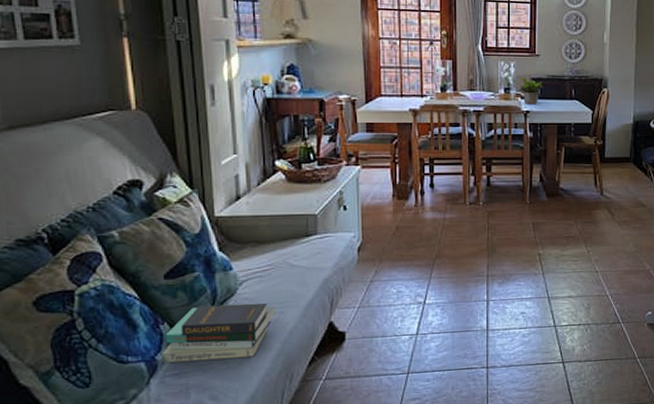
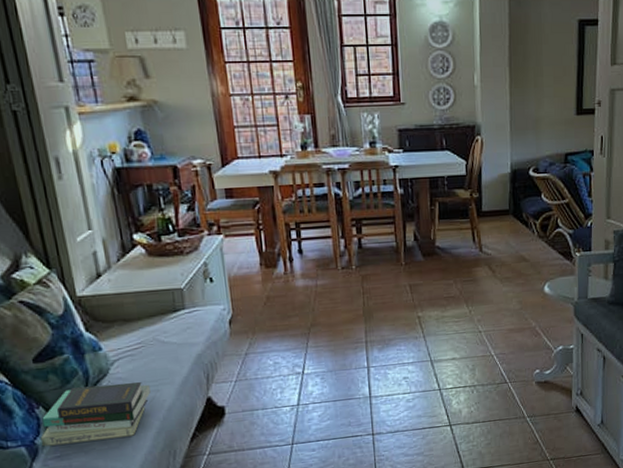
potted plant: present [518,78,543,105] -> none [385,129,411,159]

